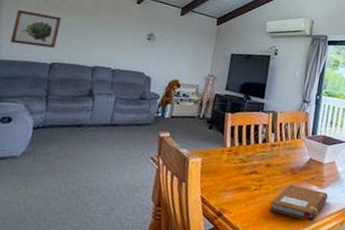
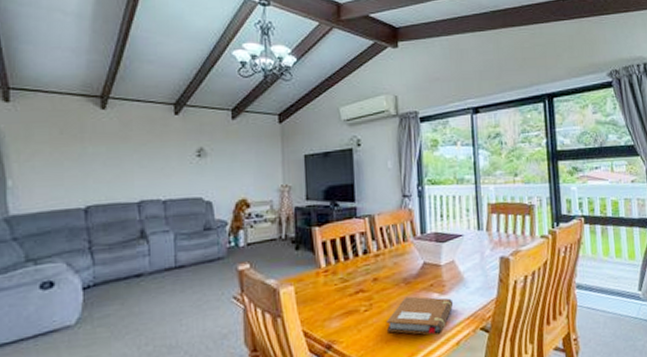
wall art: present [10,10,61,48] -> none [28,148,86,192]

